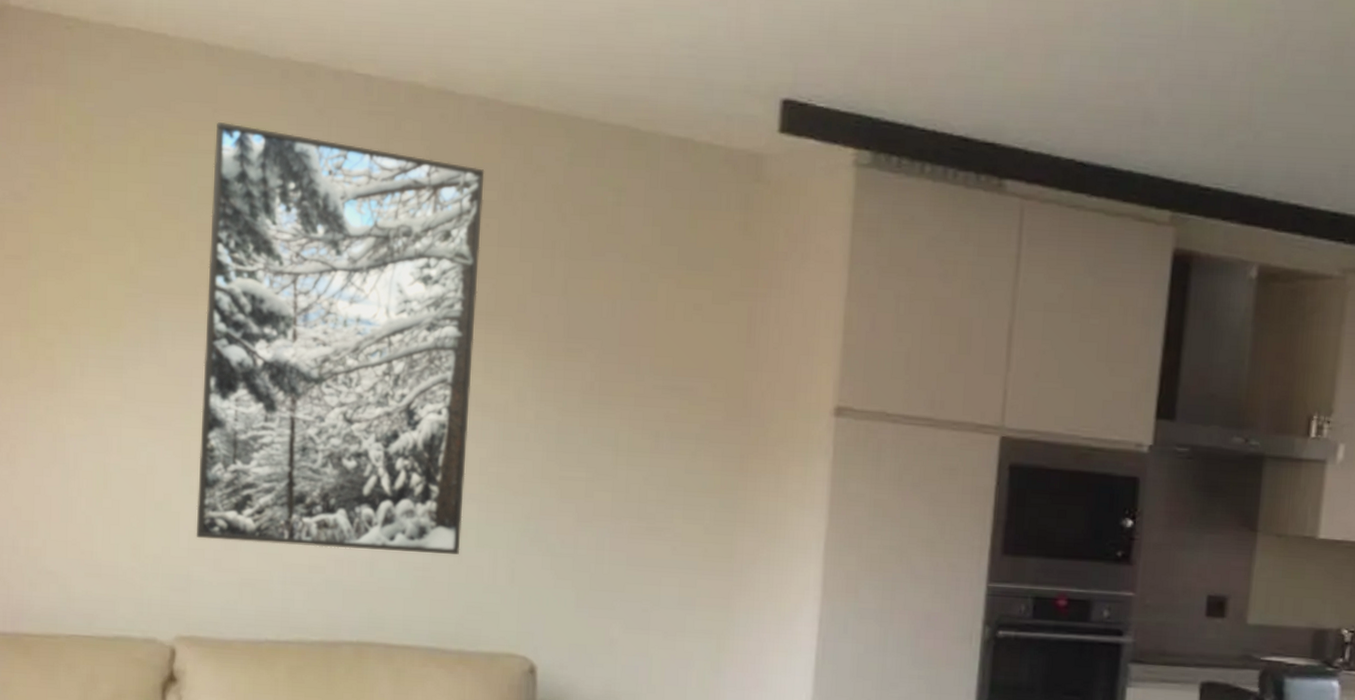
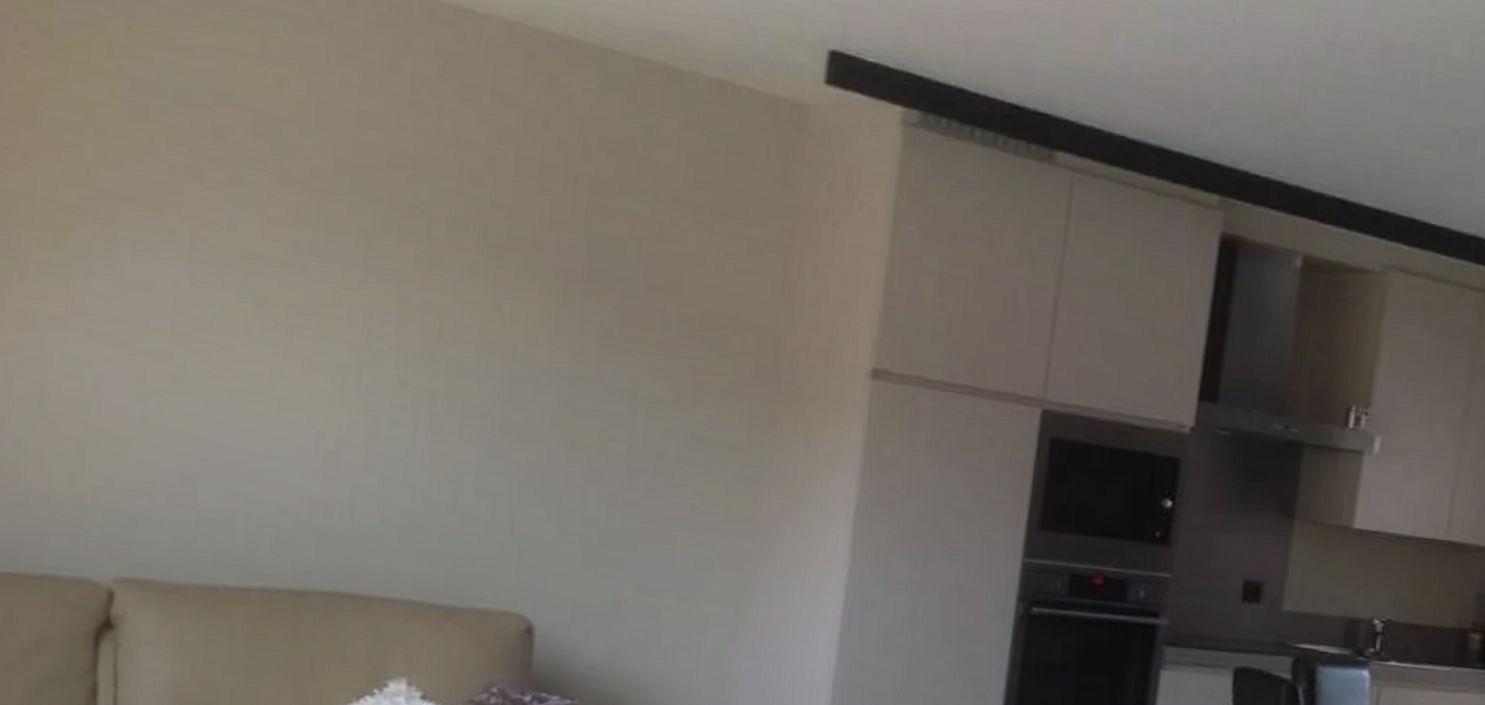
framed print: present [196,122,485,555] -> none [146,18,504,502]

